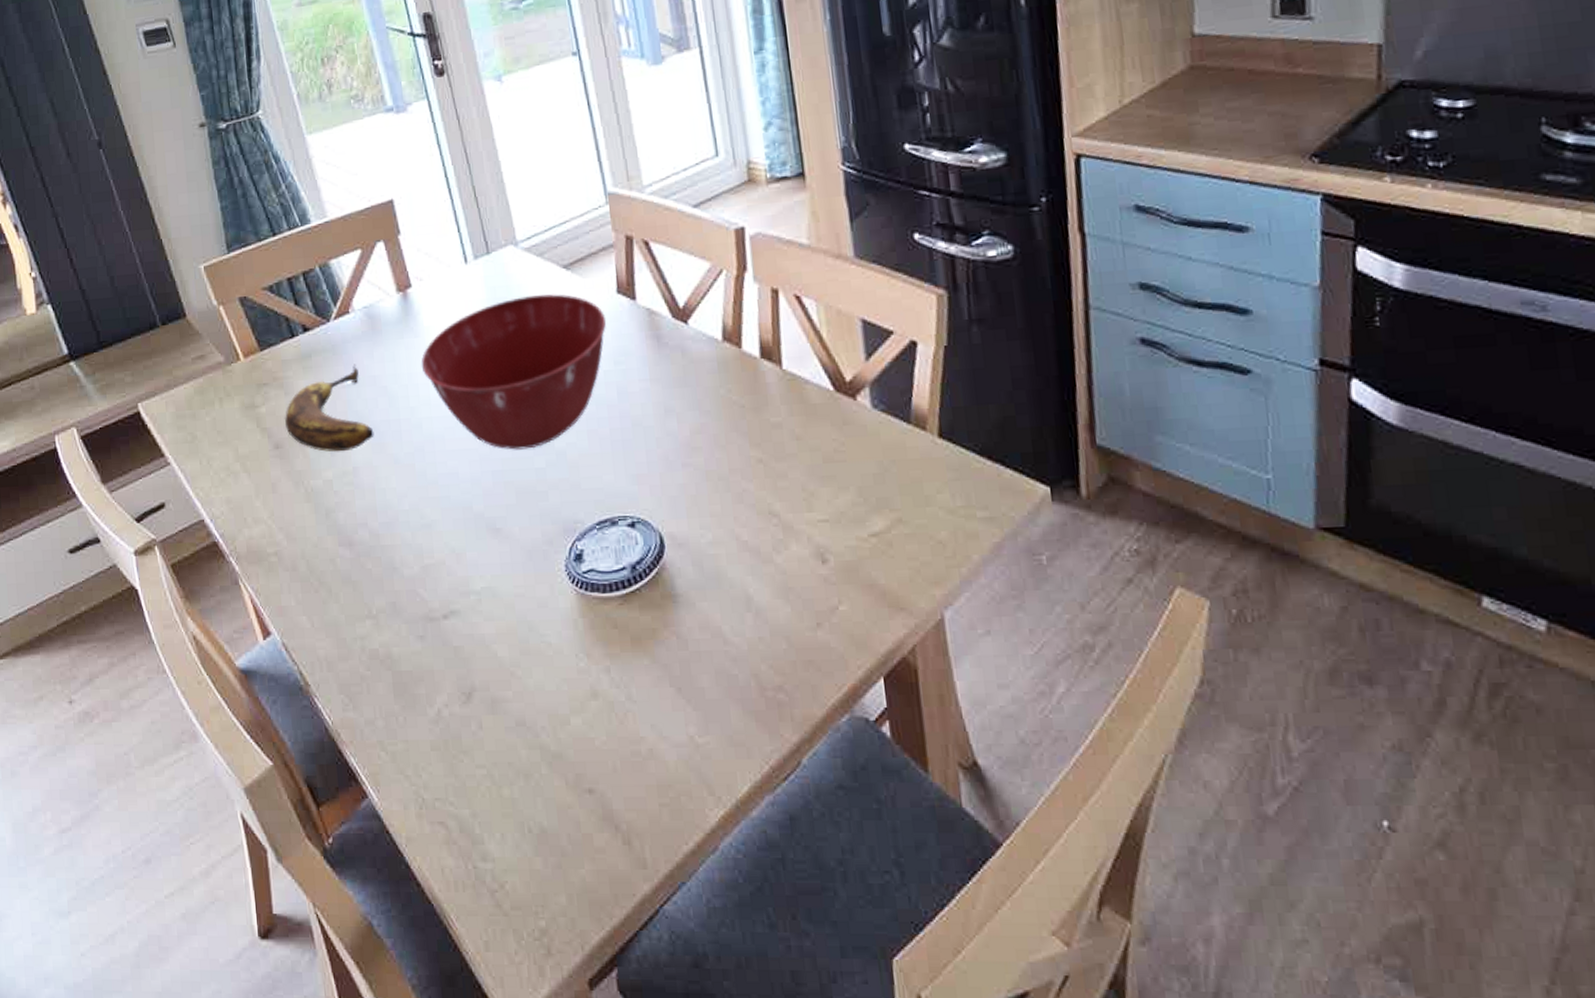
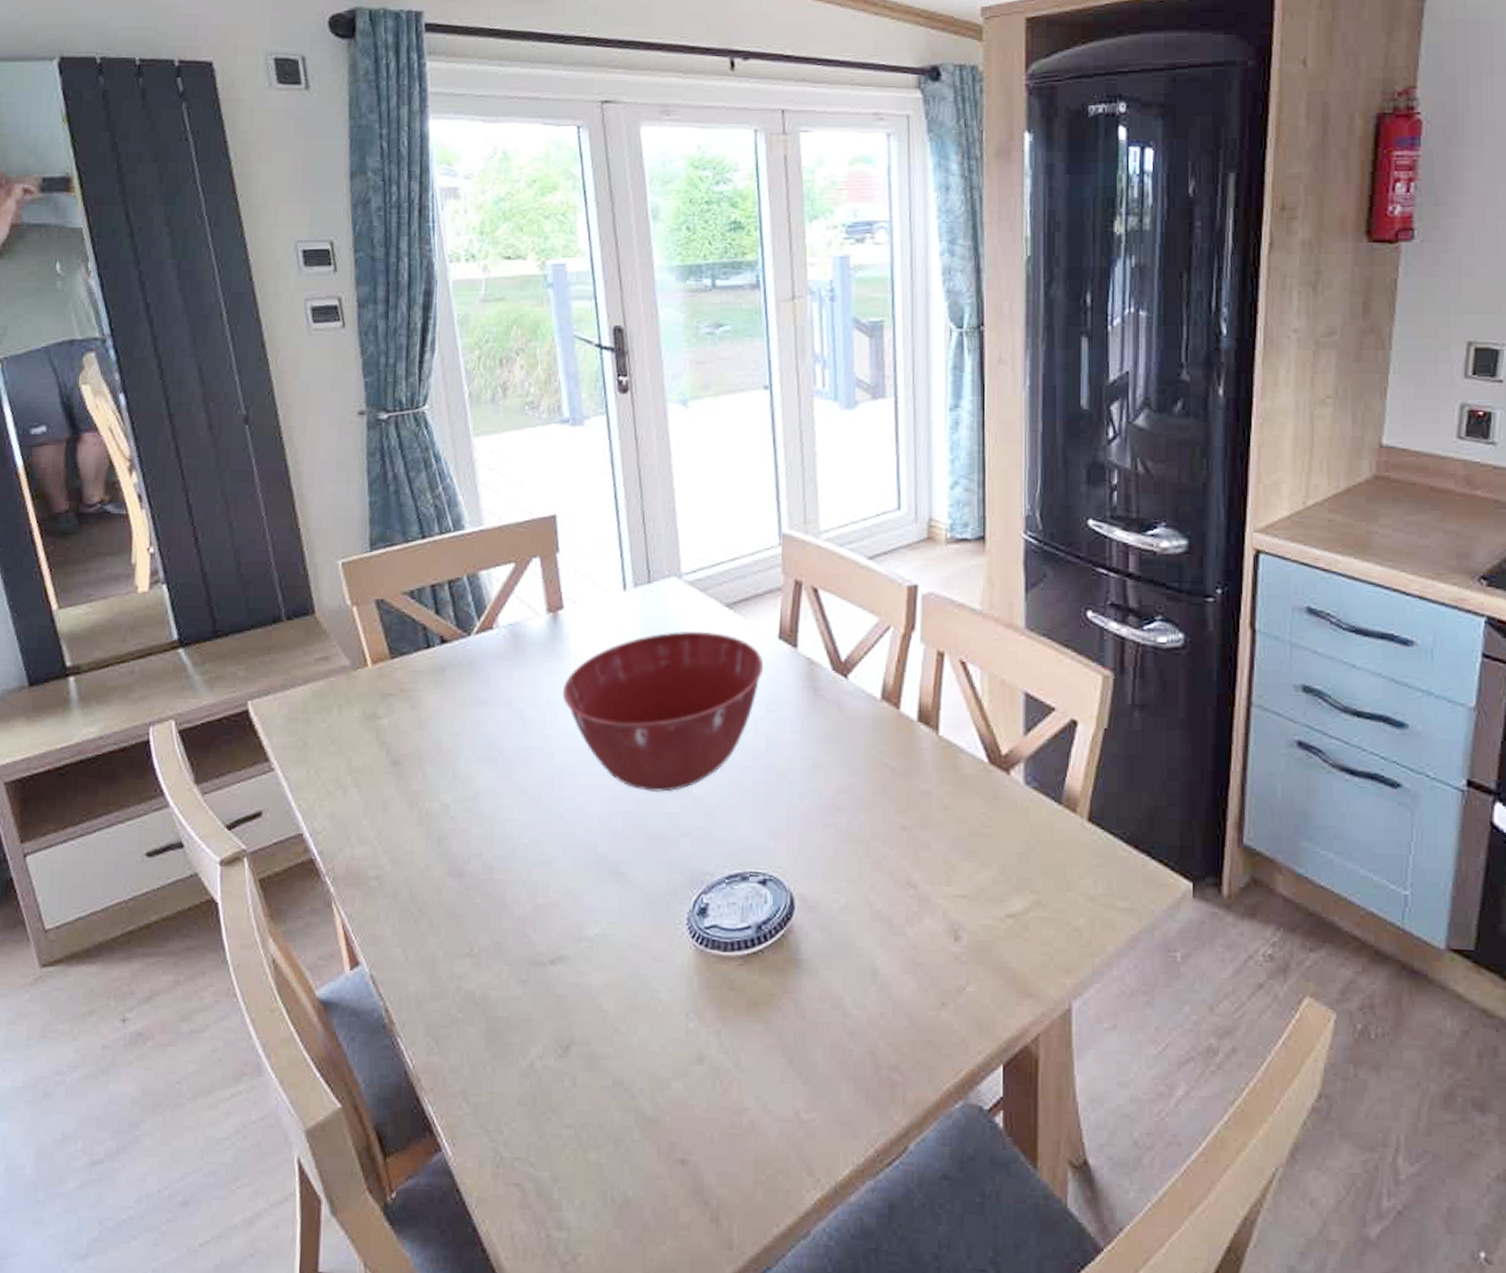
banana: present [285,364,374,452] -> none [407,683,502,776]

